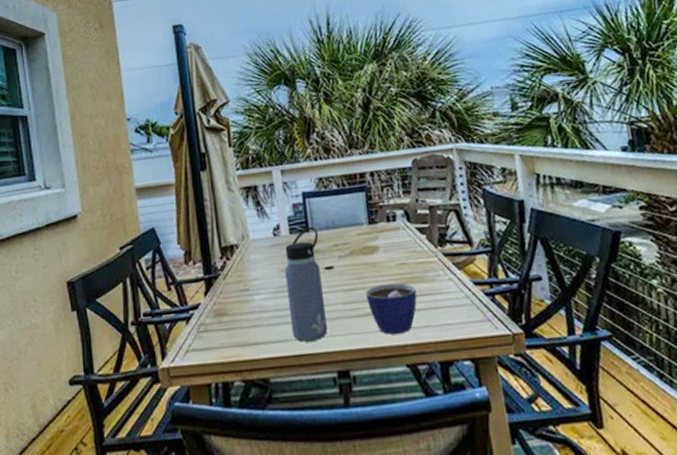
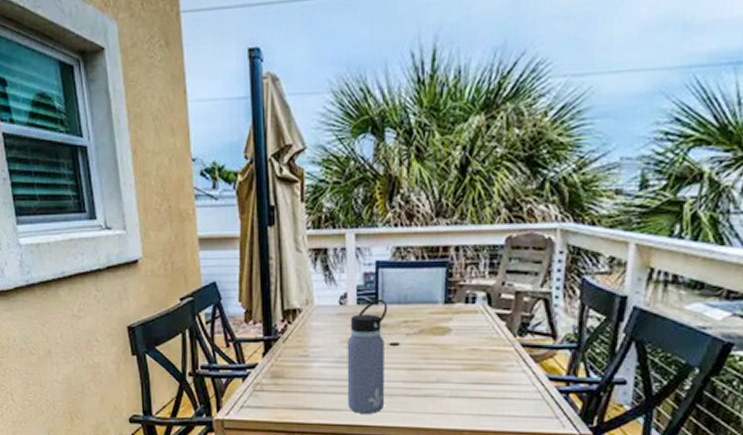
cup: present [366,283,417,335] -> none [430,368,484,418]

